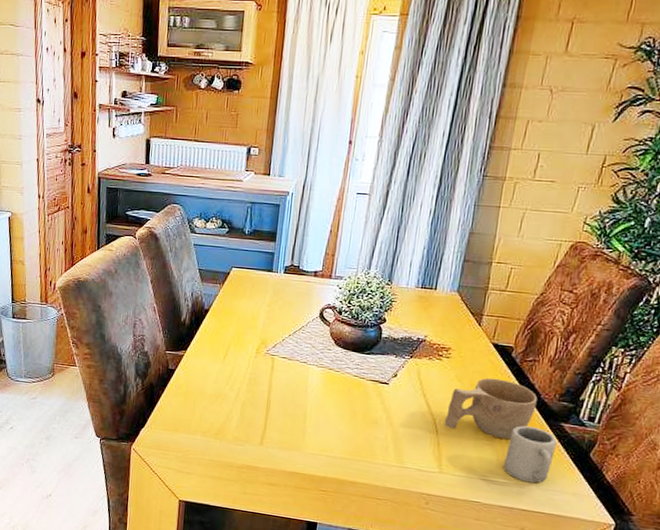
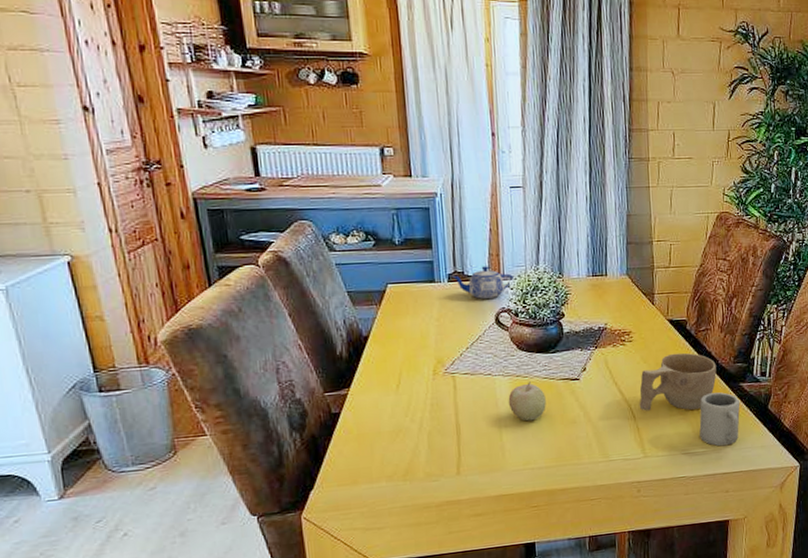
teapot: none [287,263,344,294] -> present [451,266,514,299]
fruit: none [317,376,353,413] -> present [508,381,546,422]

